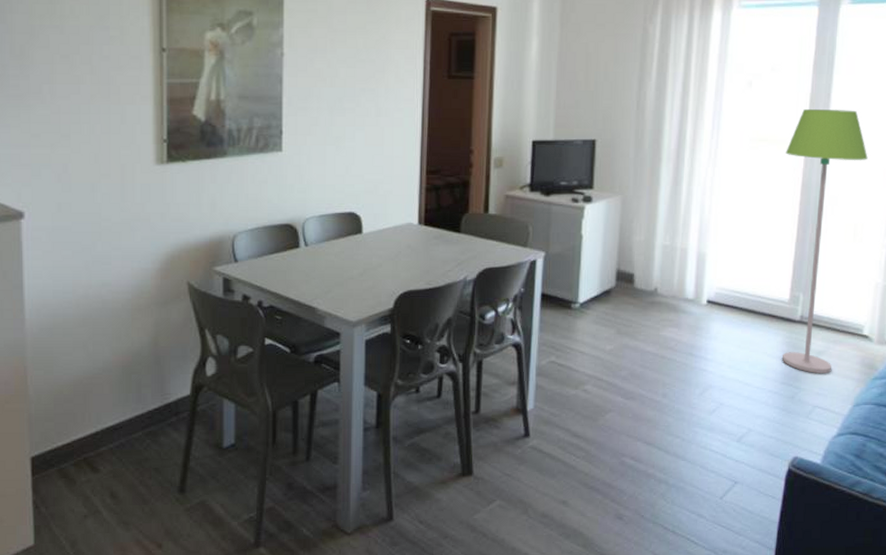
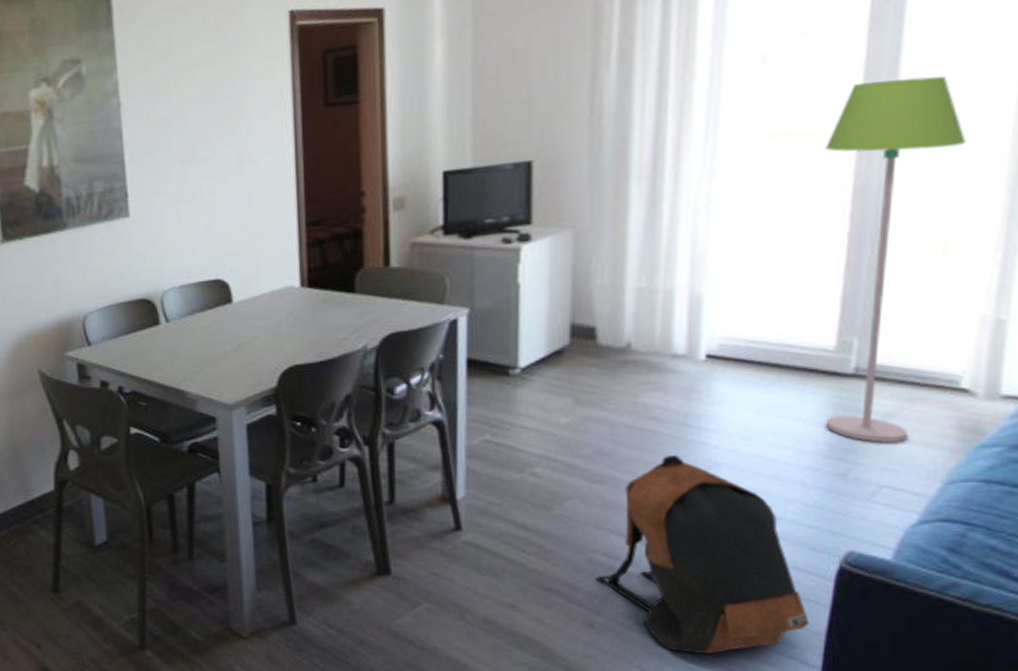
backpack: none [625,378,769,541] -> present [595,454,810,655]

